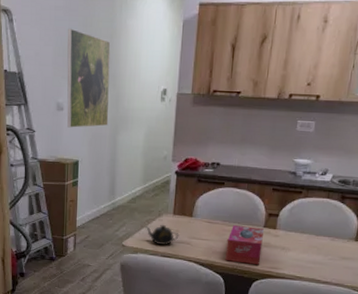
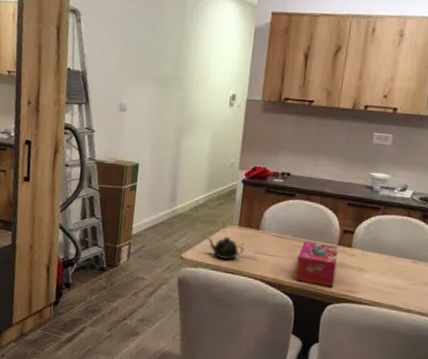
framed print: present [67,28,111,128] -> none [129,30,180,130]

